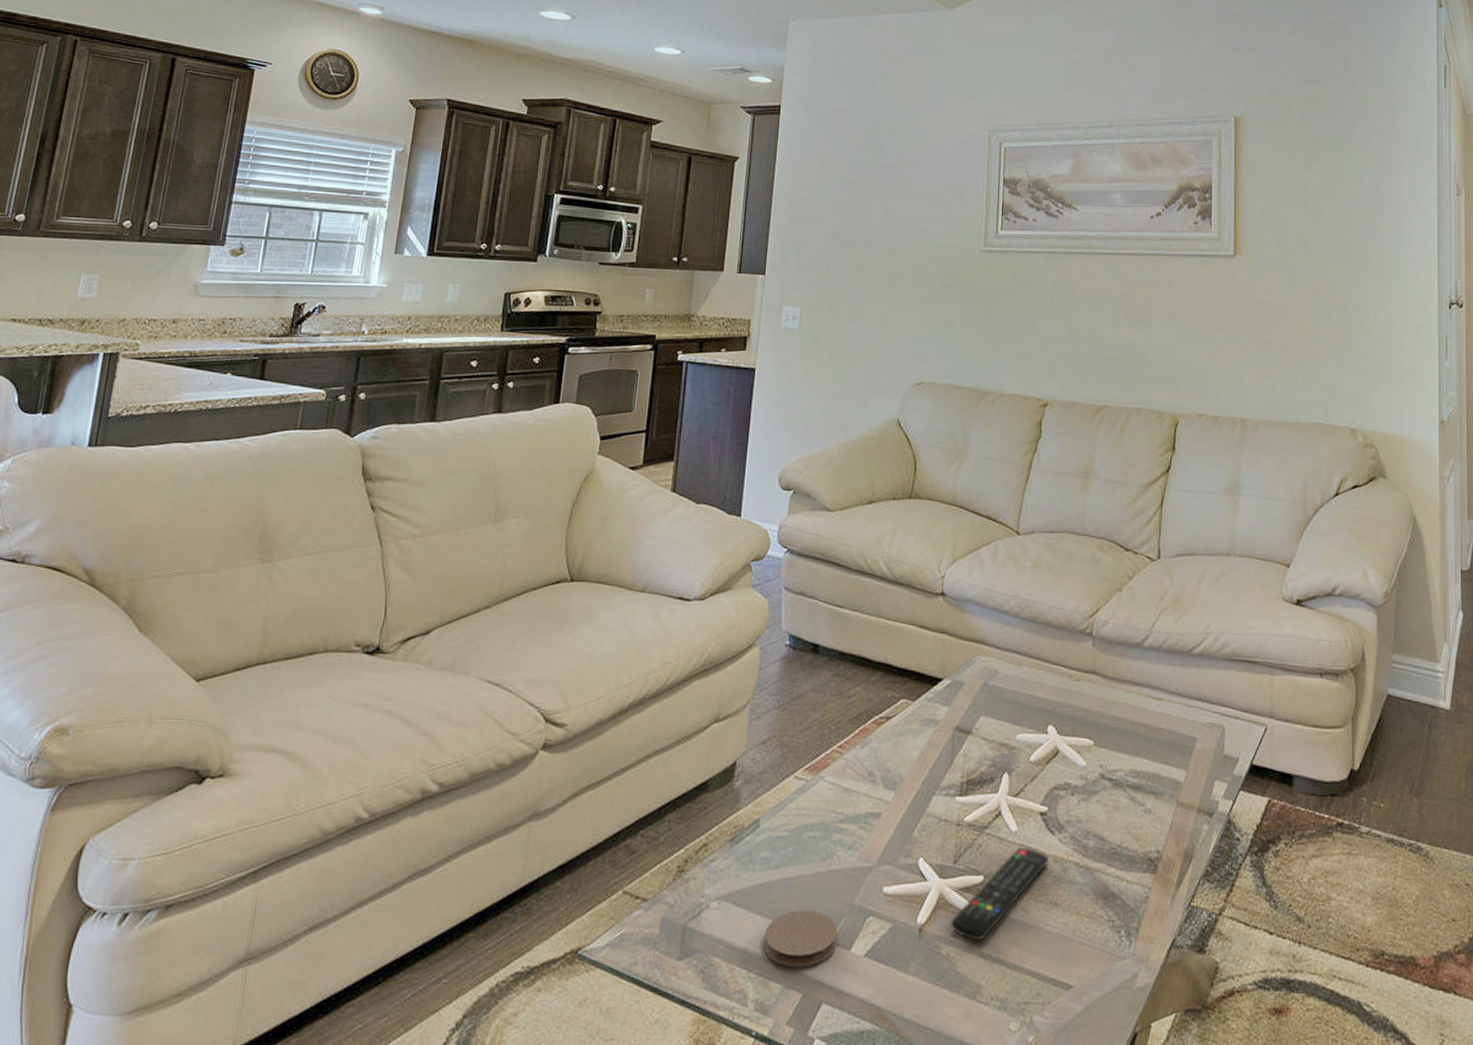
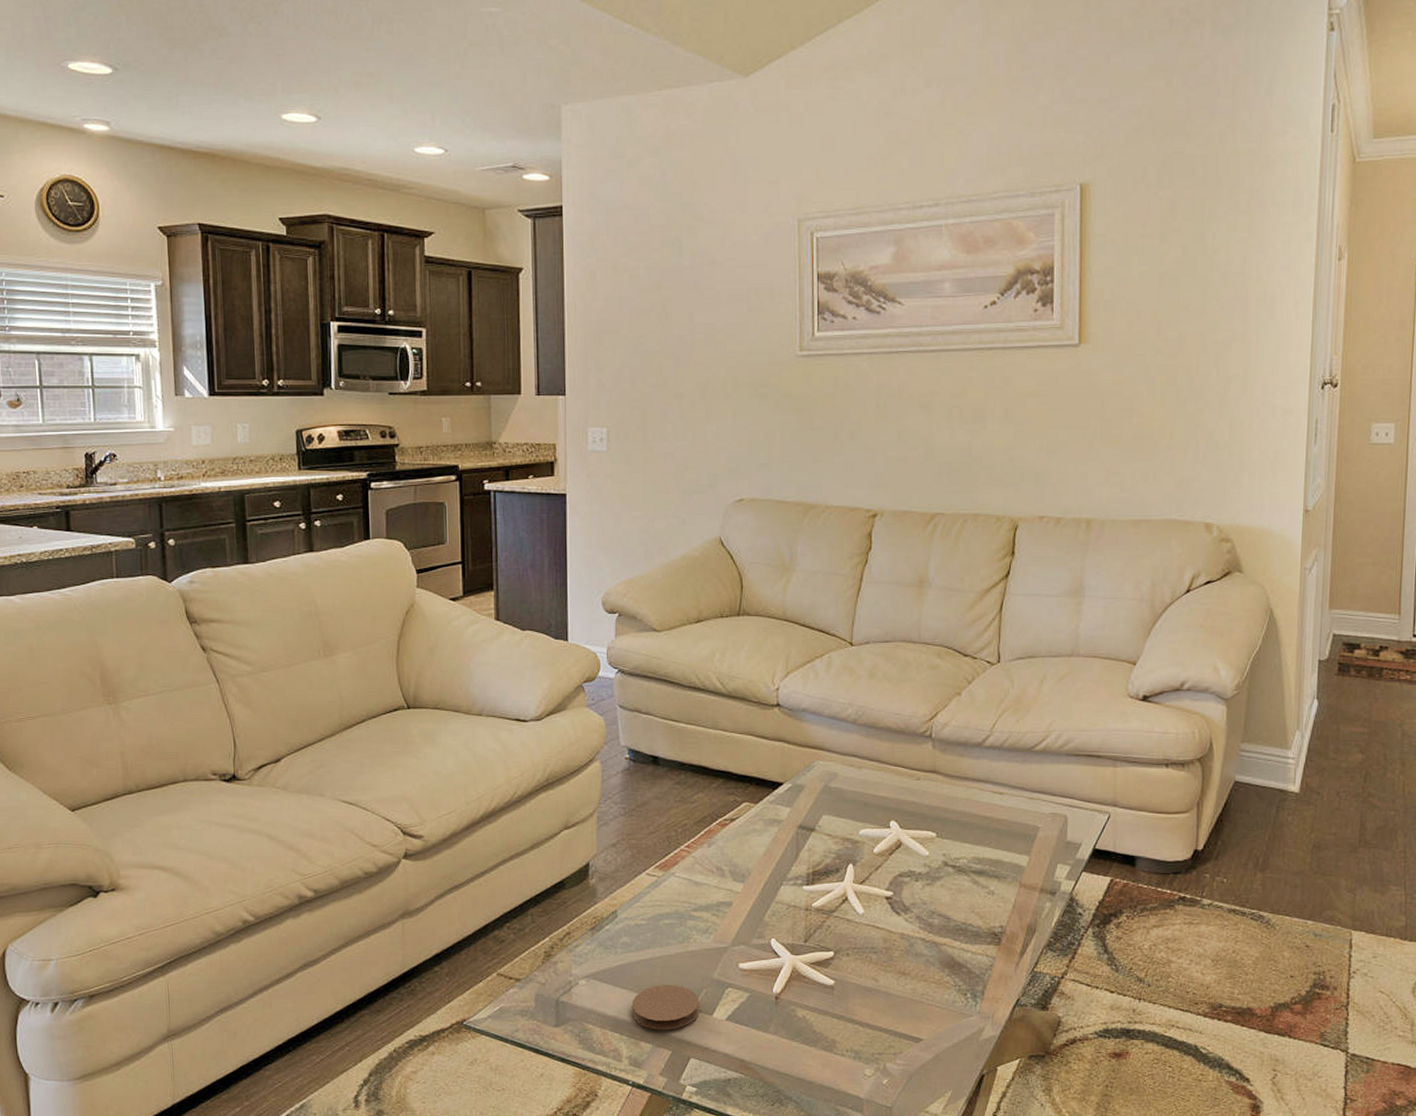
remote control: present [950,846,1049,941] -> none [804,926,896,1005]

